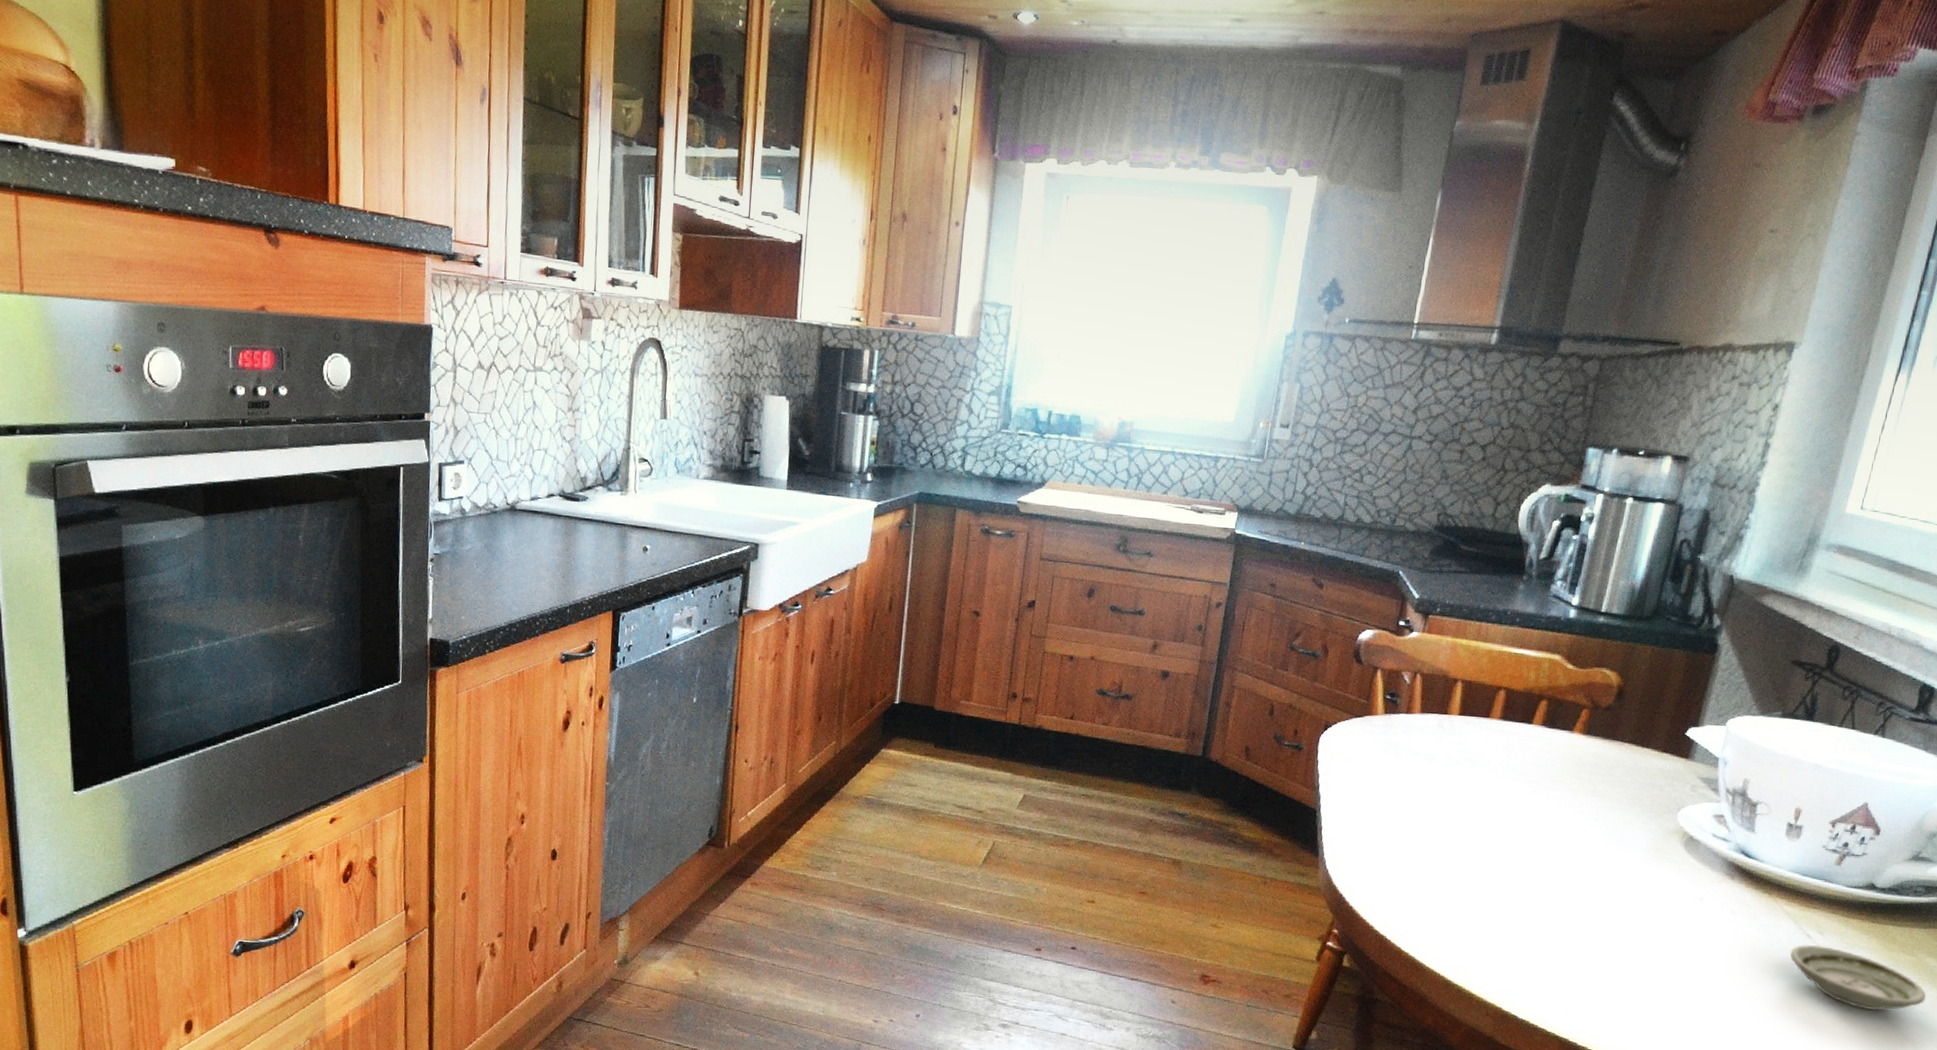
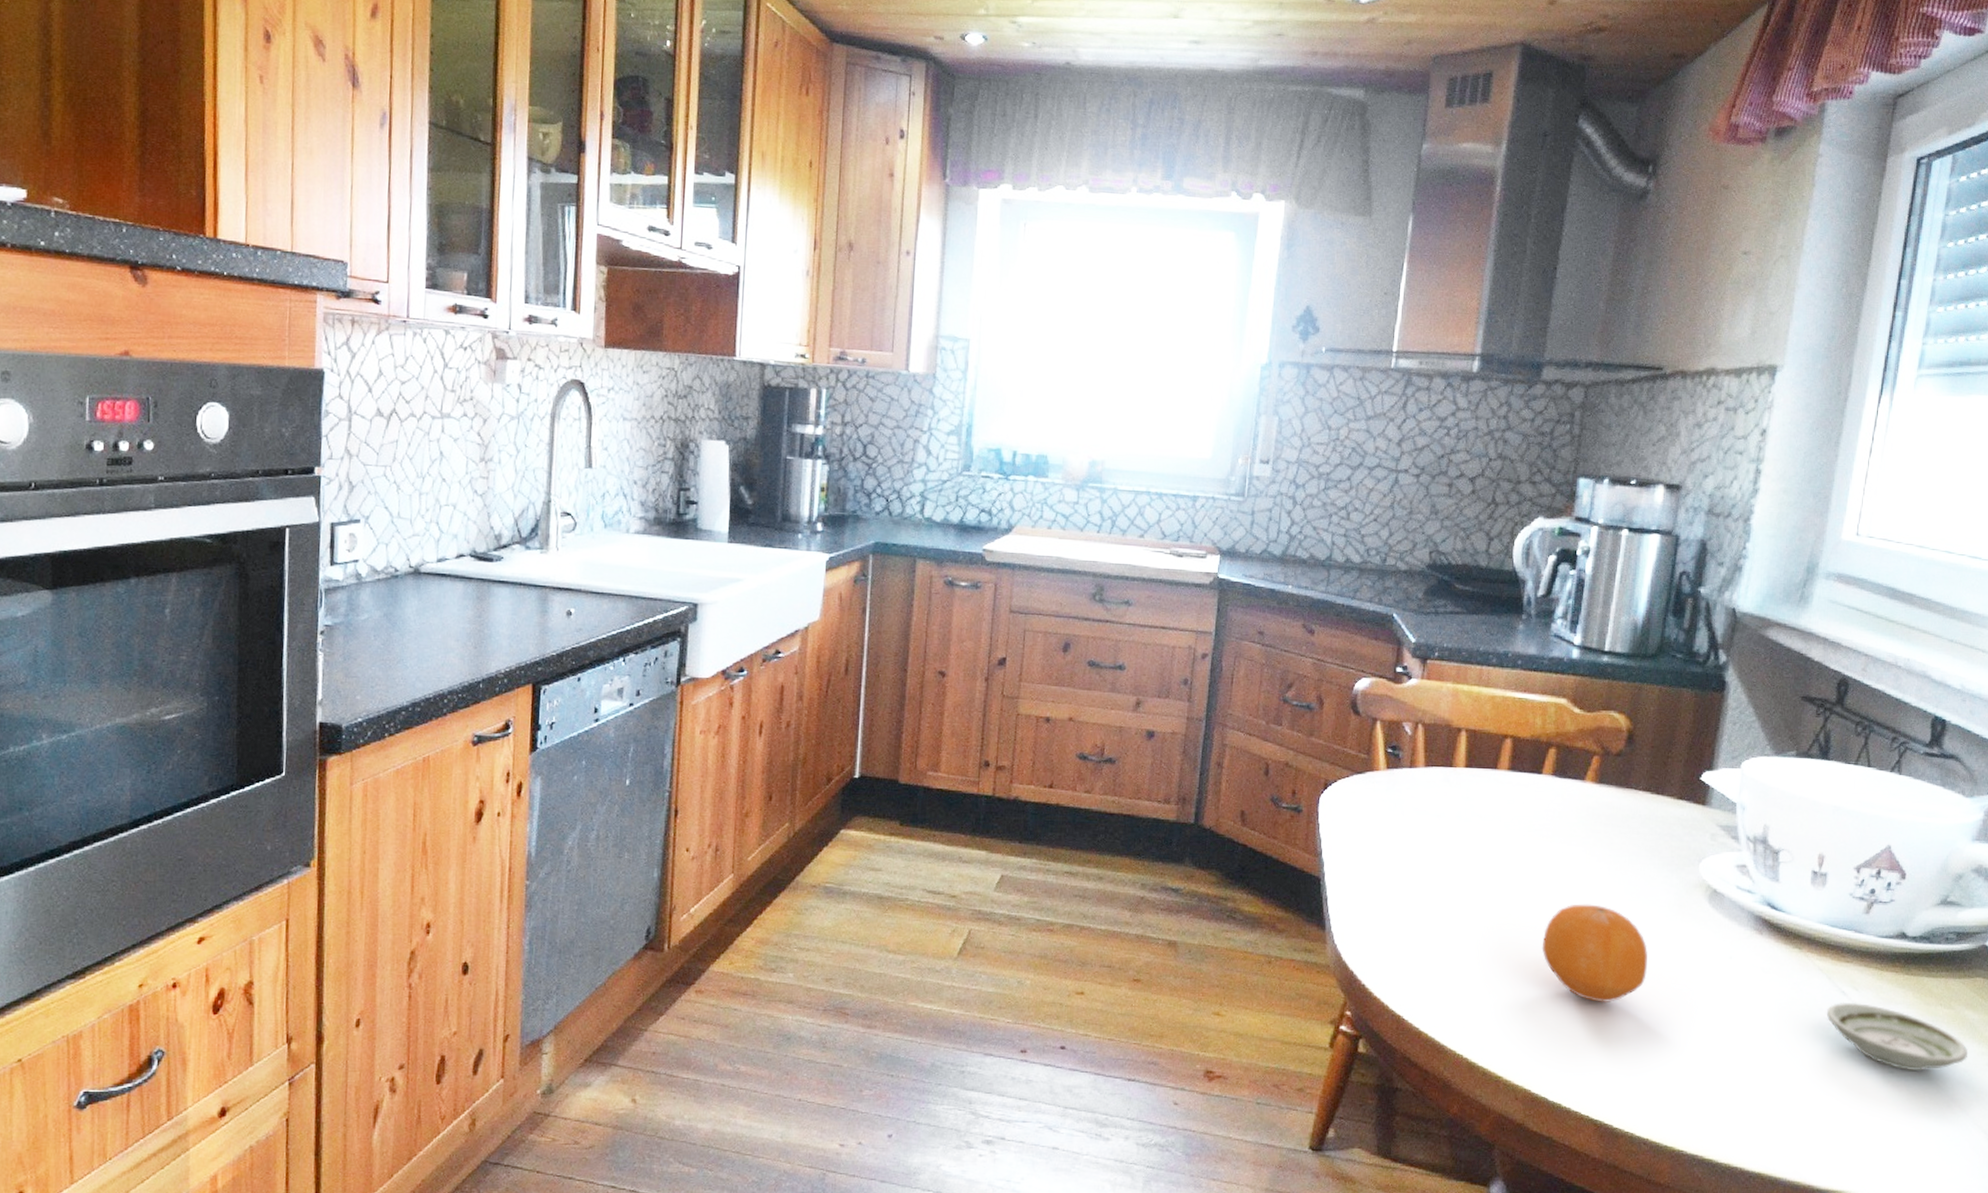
fruit: none [1520,843,1622,935] -> present [1541,904,1648,1004]

